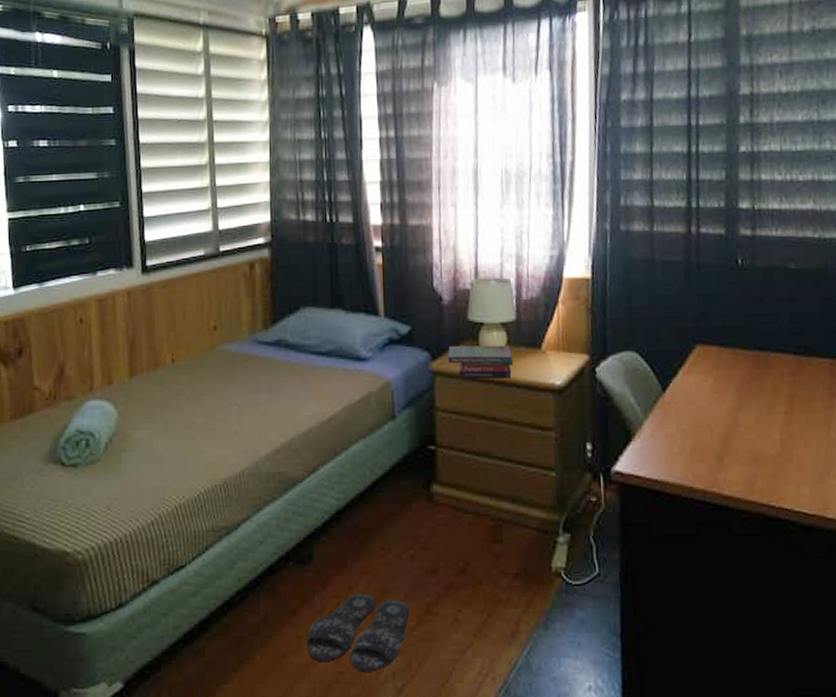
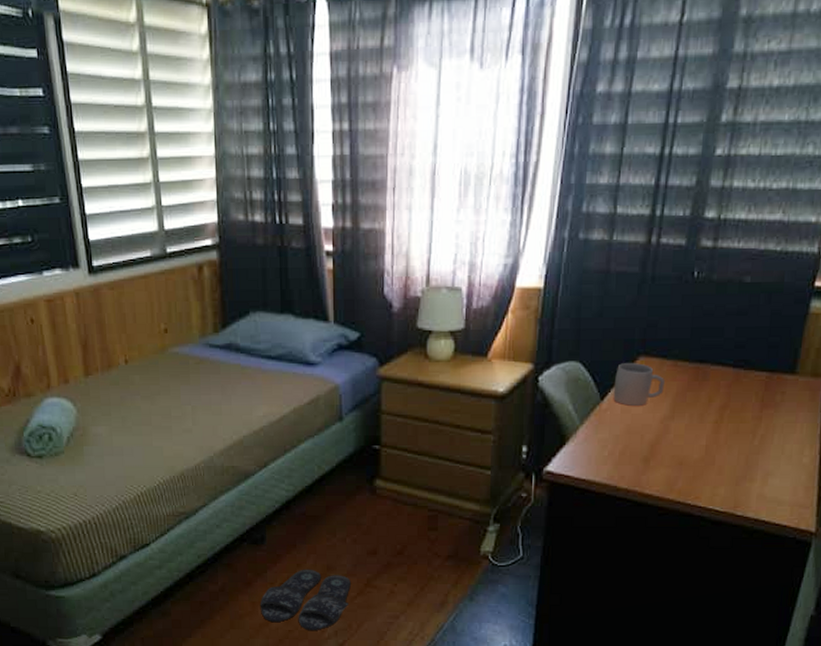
books: present [448,345,514,380] -> none [396,352,459,386]
mug: none [674,352,727,398] -> present [613,363,666,407]

